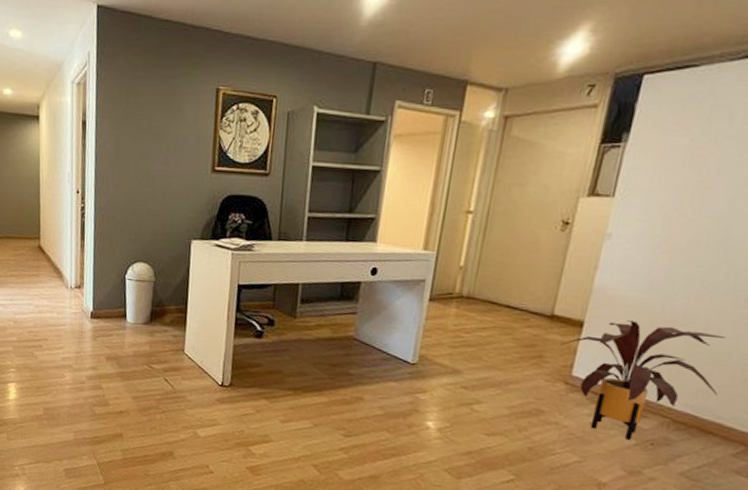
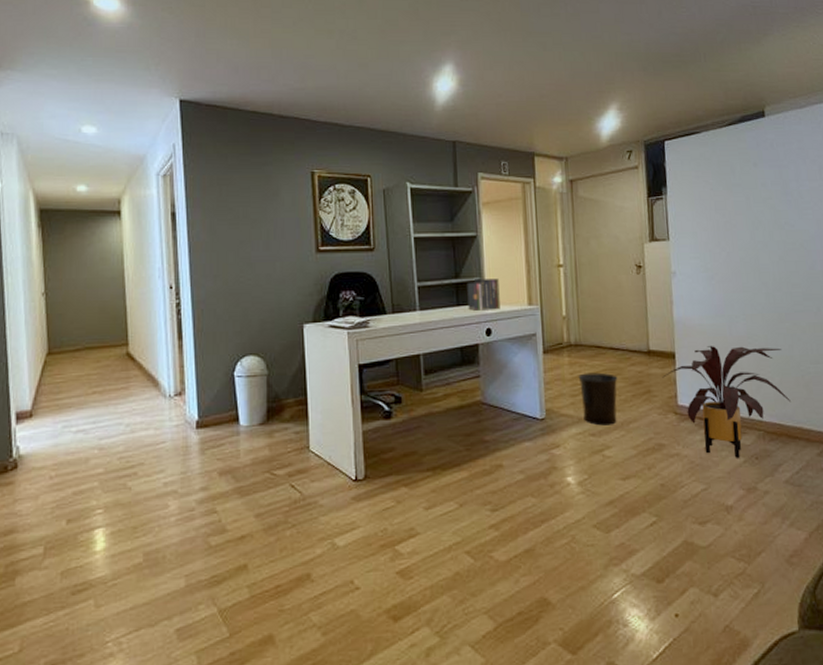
books: none [357,216,396,251] -> present [467,278,500,311]
waste bin: none [459,326,508,382] -> present [578,372,618,426]

